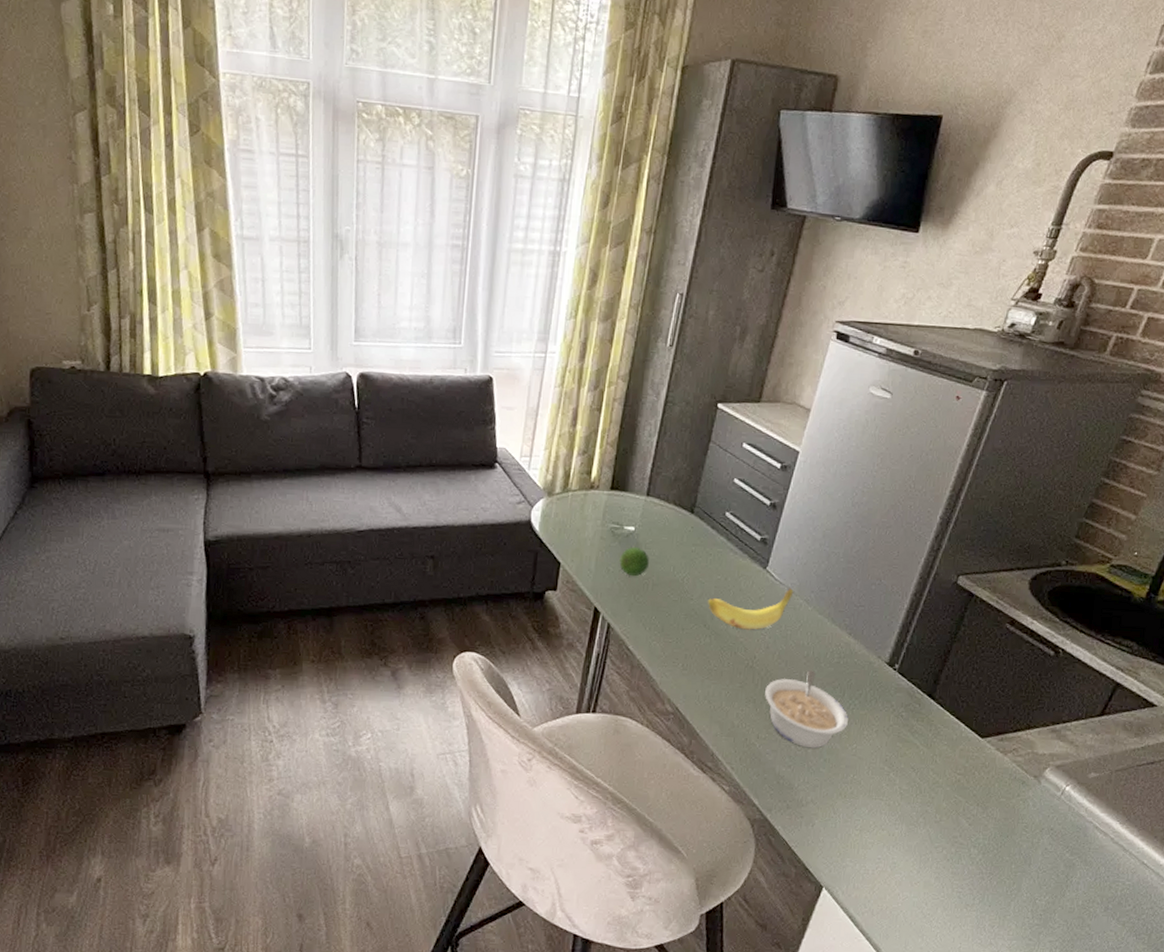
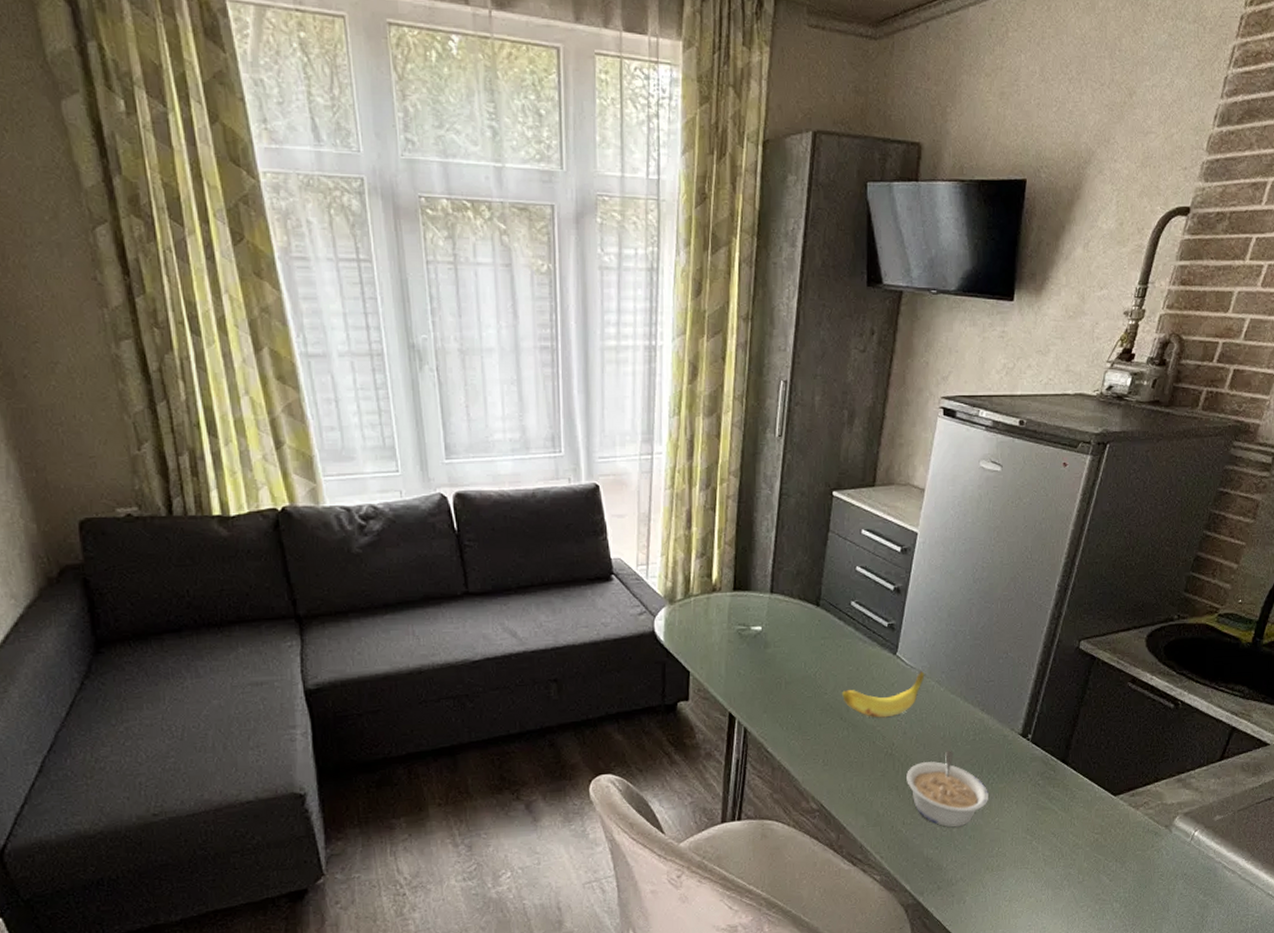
fruit: present [619,546,649,577] -> none [749,646,779,677]

